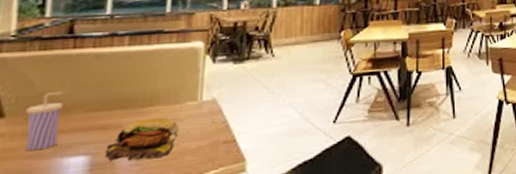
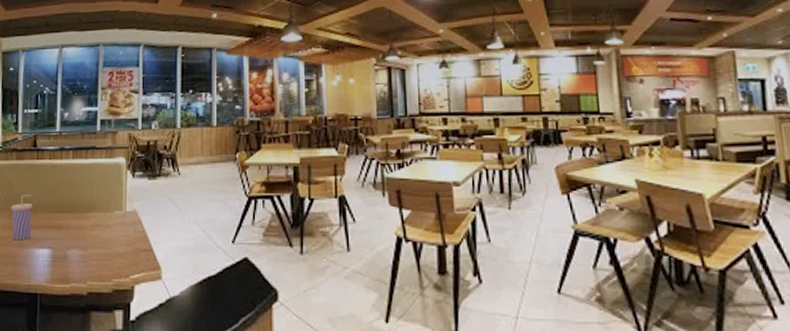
burger: present [104,117,179,161] -> none [61,222,111,258]

